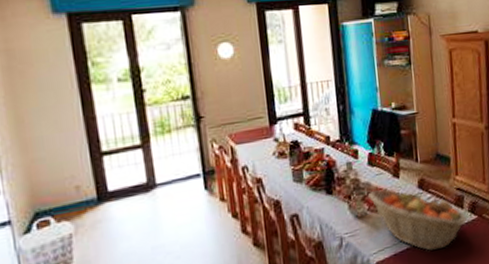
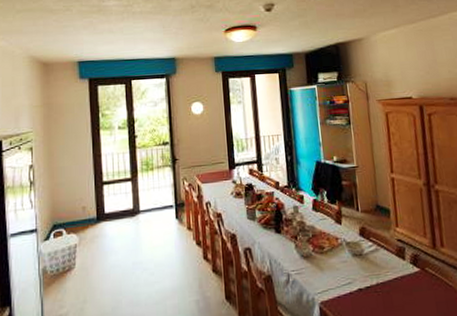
fruit basket: present [367,190,467,251] -> none [312,234,409,298]

